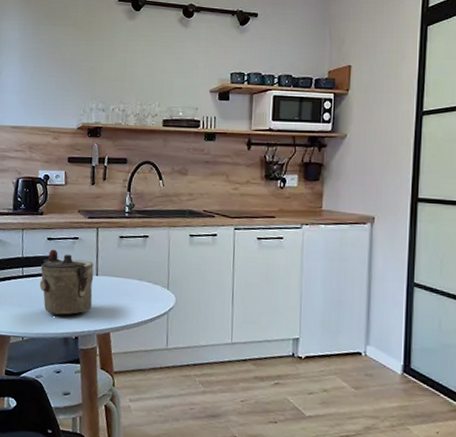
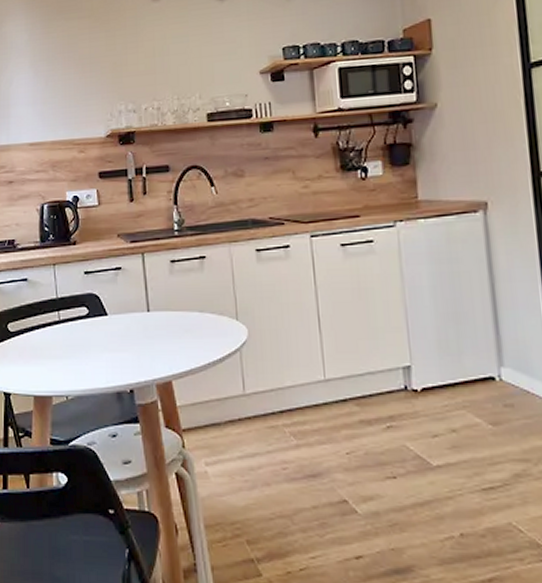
teapot: present [39,249,94,315] -> none [80,285,146,364]

